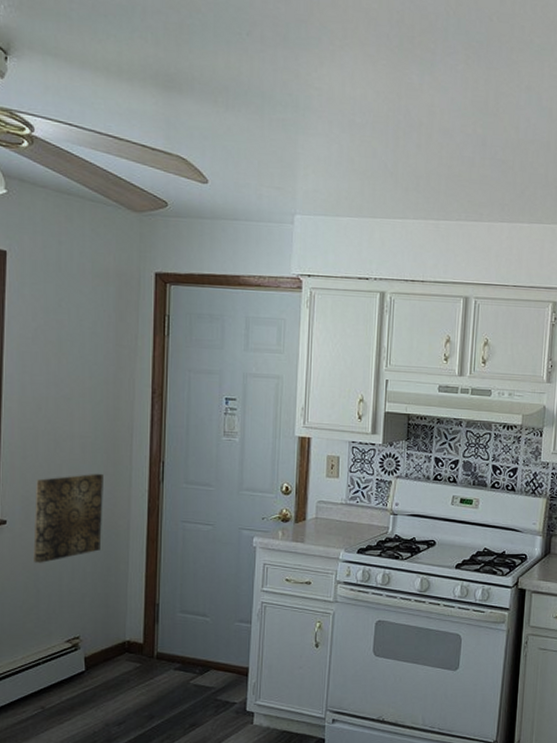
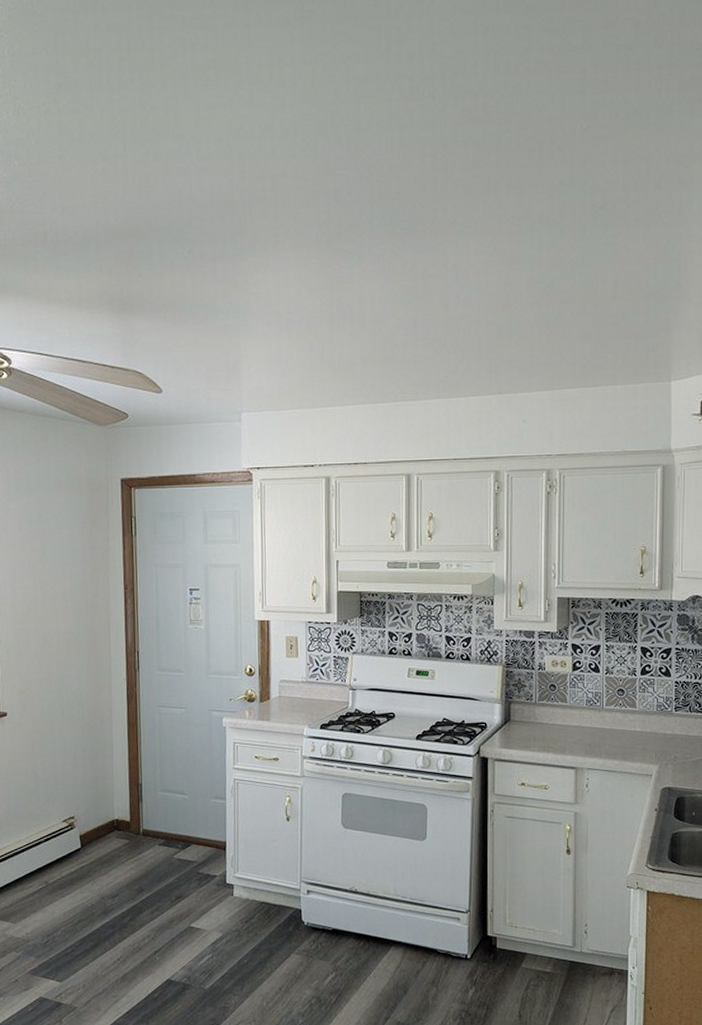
wall art: present [33,473,103,563] -> none [30,665,89,750]

